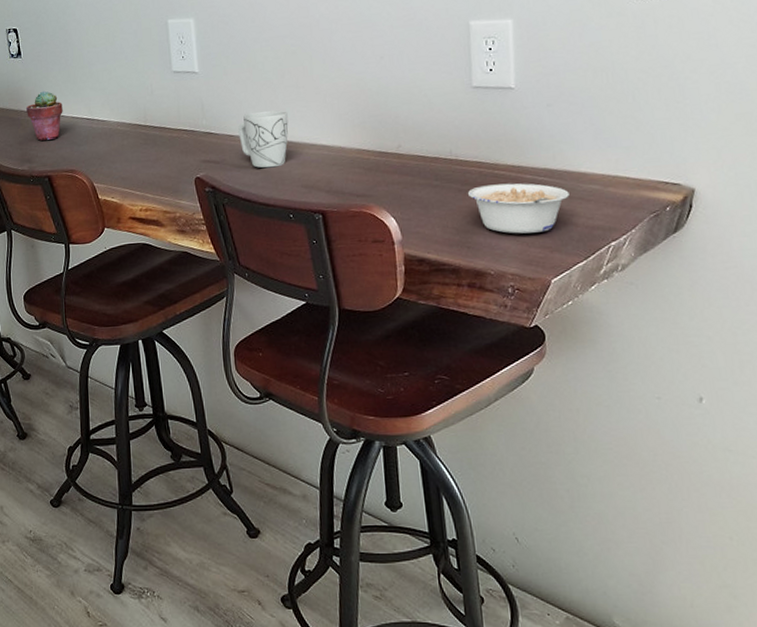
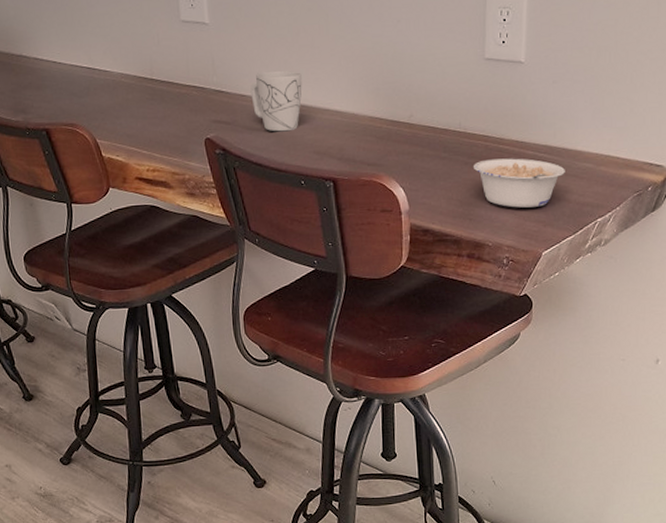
potted succulent: present [26,90,63,141] -> none [18,32,60,89]

